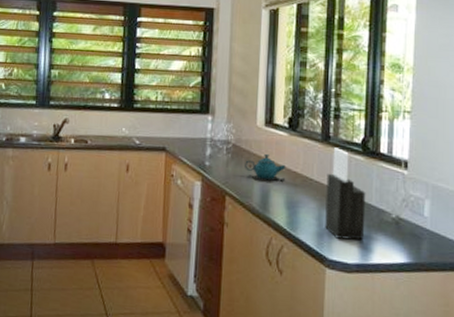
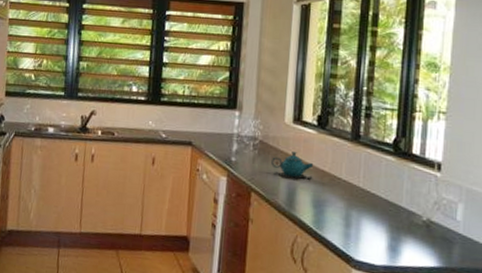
knife block: present [325,148,366,241] -> none [352,147,396,243]

